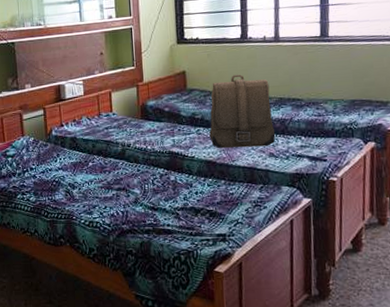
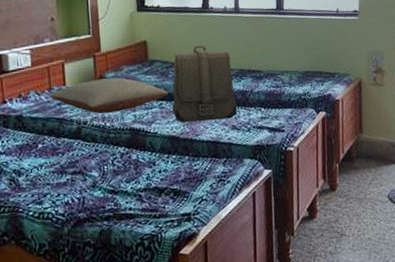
pillow: none [98,105,206,138] -> present [49,77,169,114]

